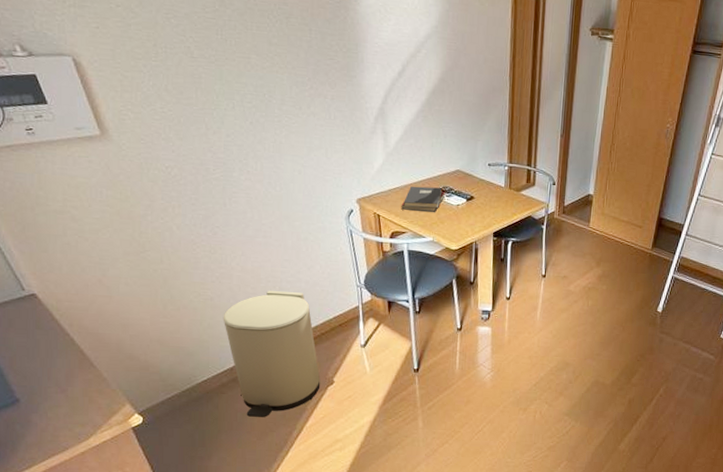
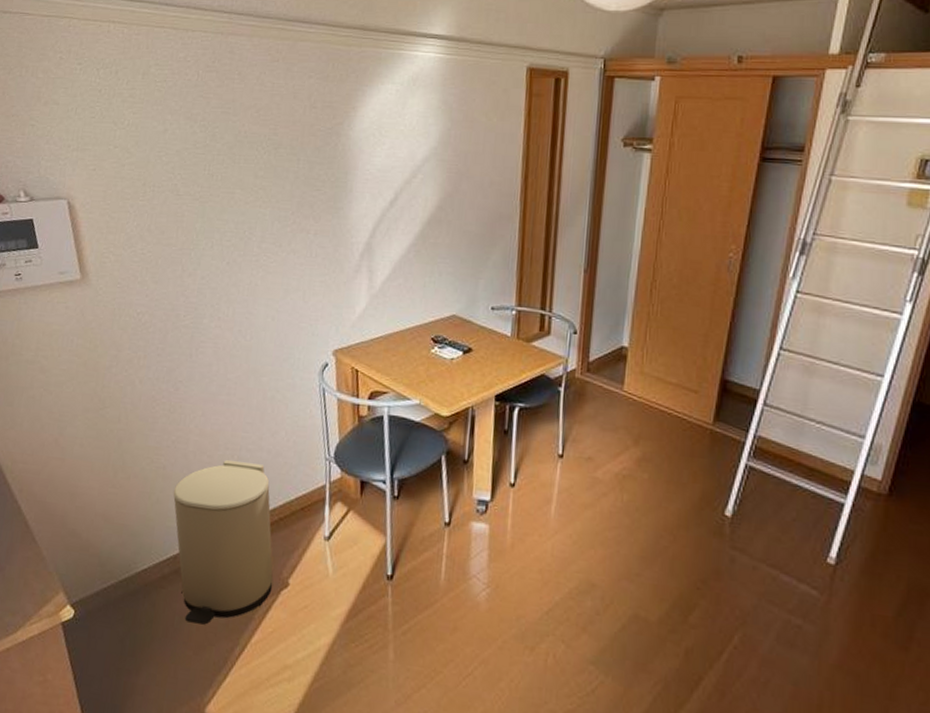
hardback book: present [401,186,445,212] -> none [383,334,437,368]

